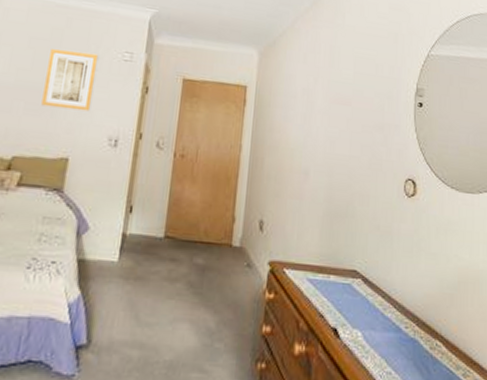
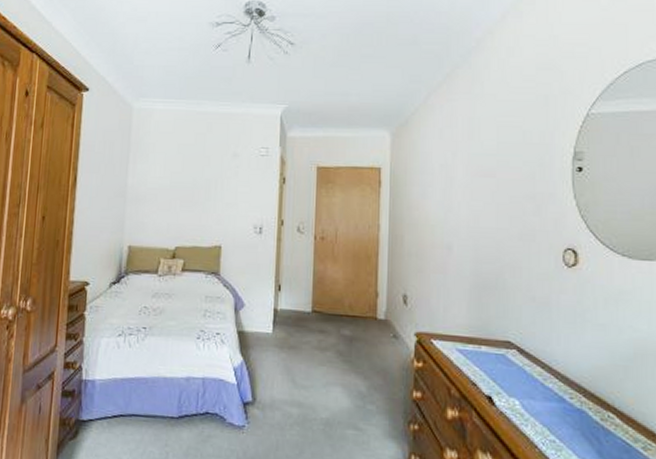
wall art: present [41,49,99,112] -> none [194,151,238,204]

